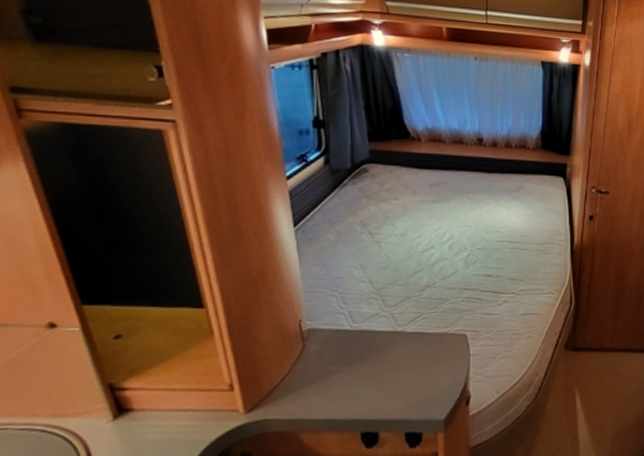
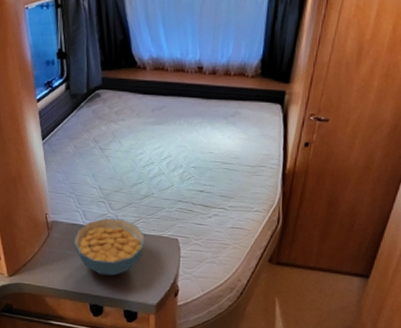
cereal bowl: none [337,317,427,392] -> present [73,218,145,276]

